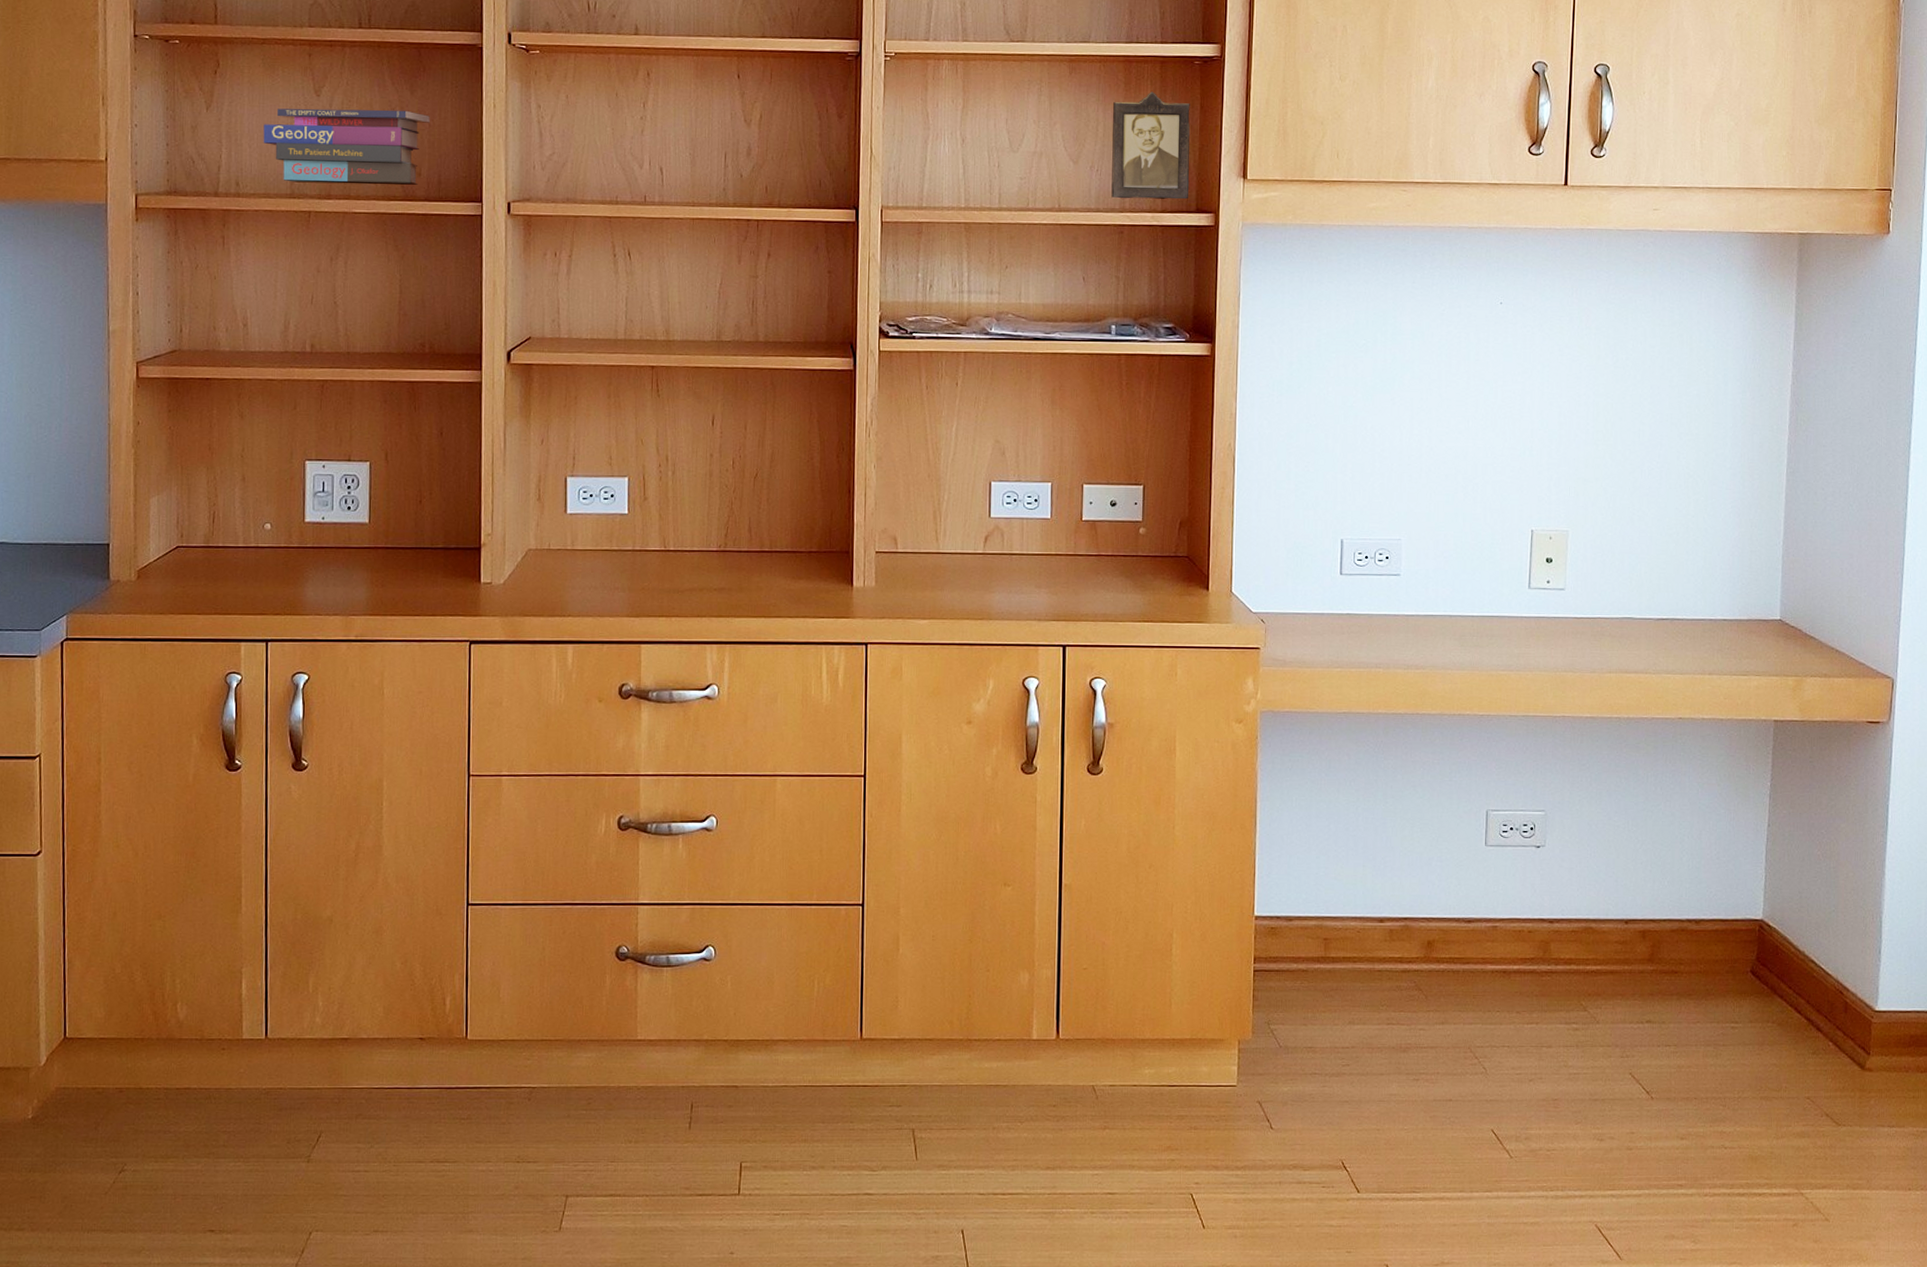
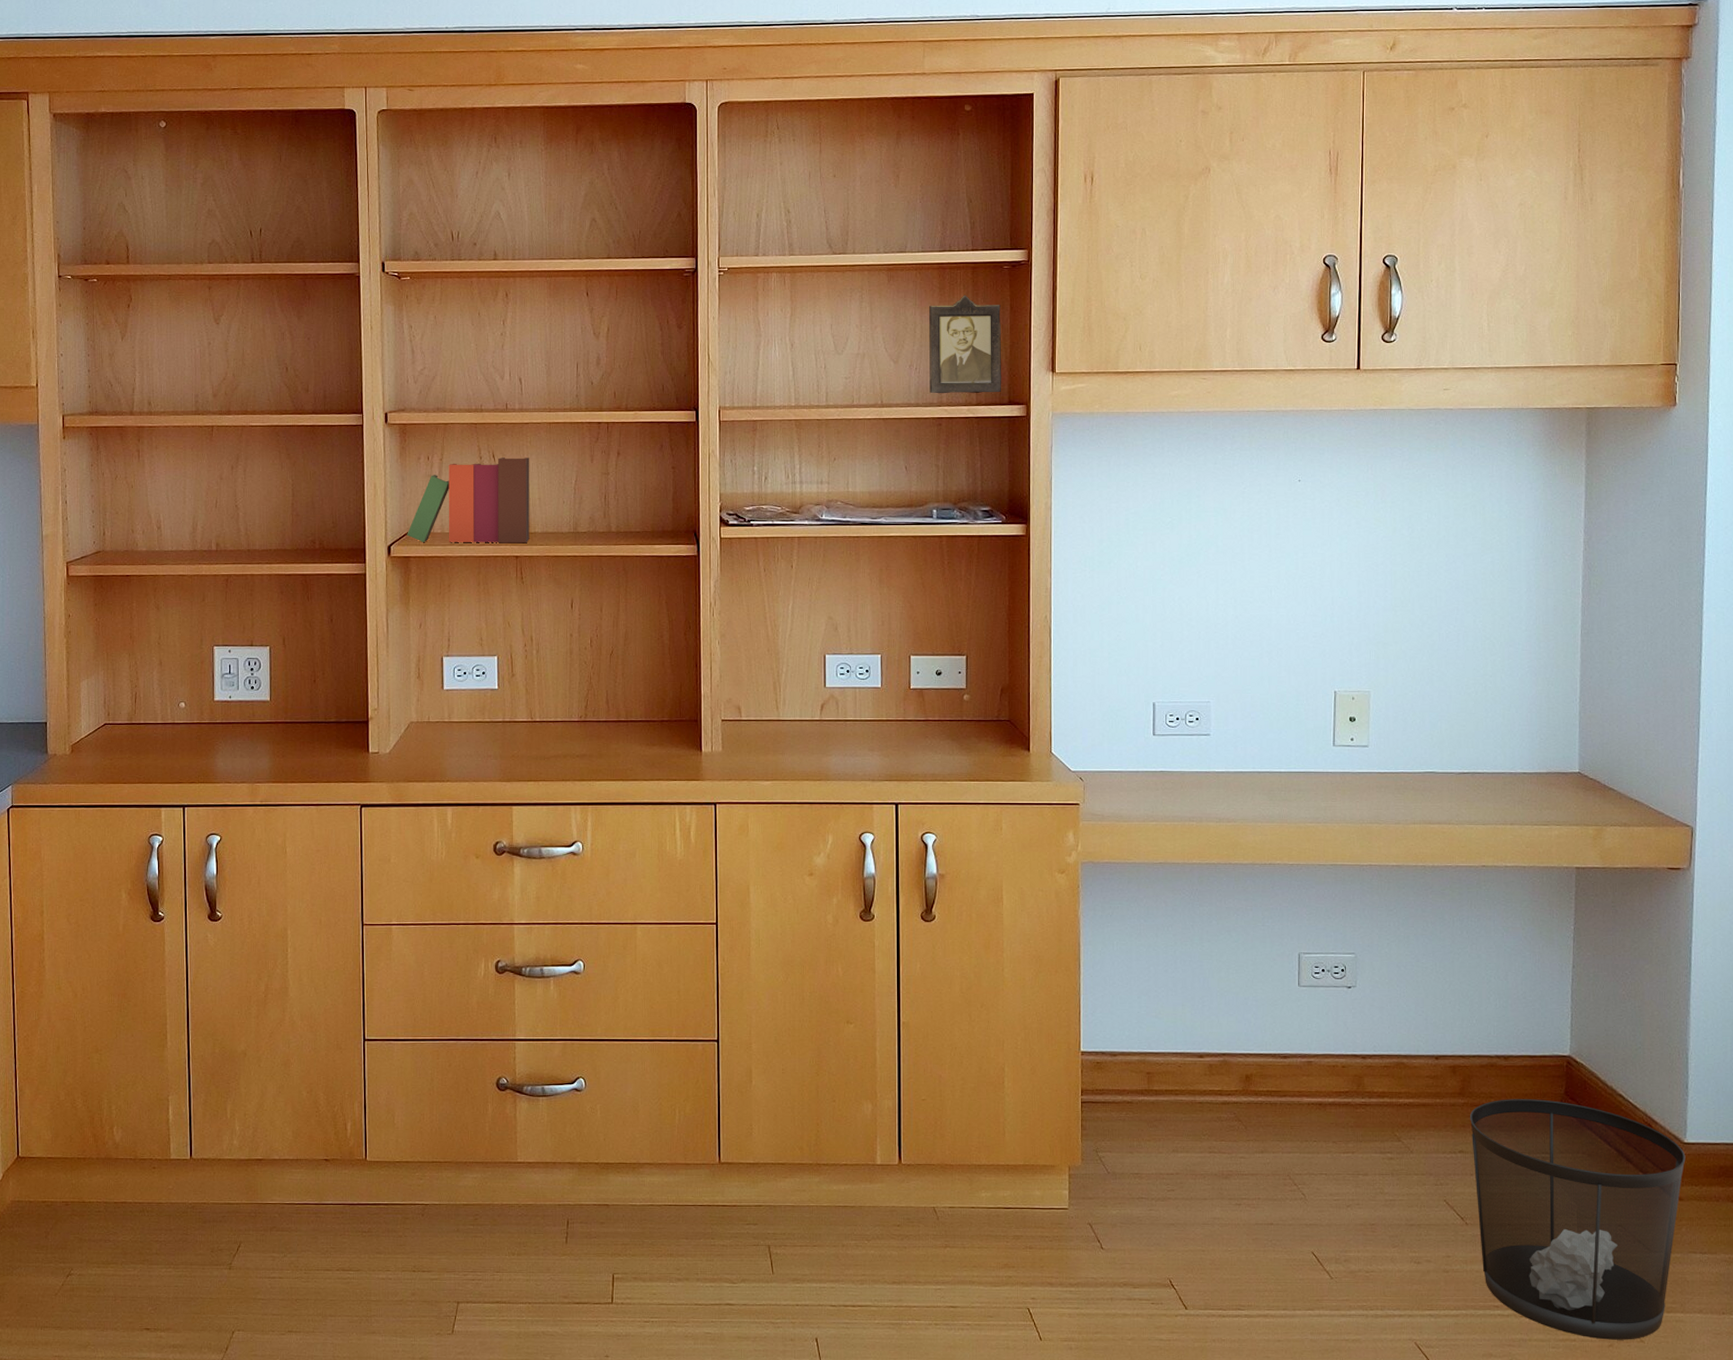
books: present [263,108,430,186] -> none [171,334,315,401]
books: none [529,256,670,352] -> present [407,458,530,544]
waste bin: none [1658,965,1877,1219] -> present [1469,1099,1686,1340]

